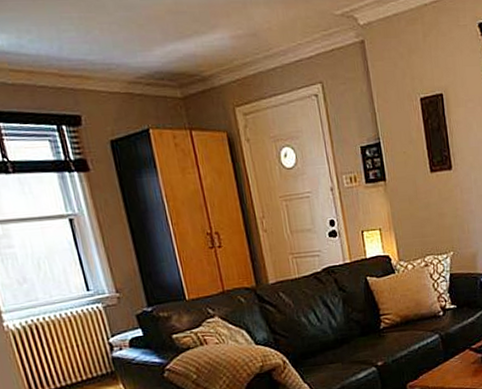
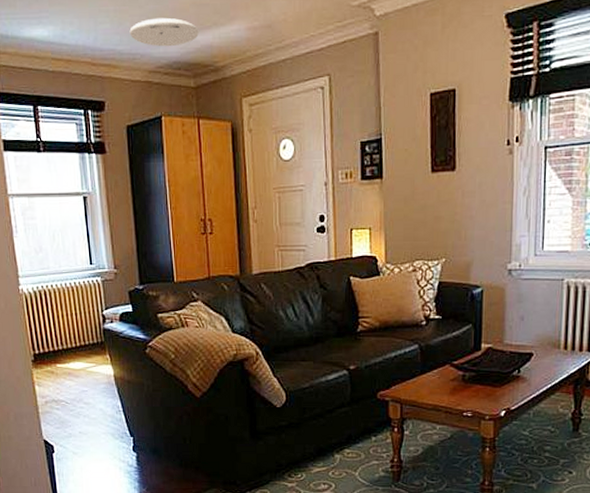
ceiling light: none [99,25,180,57] -> present [129,17,199,47]

